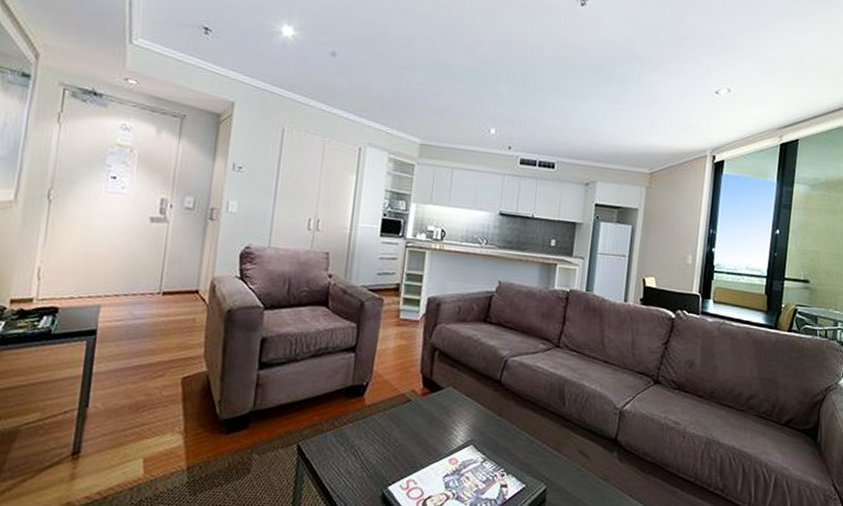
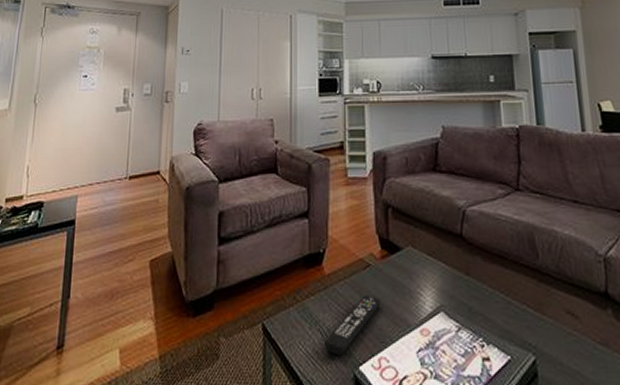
remote control: none [357,425,417,476] -> present [325,294,382,355]

